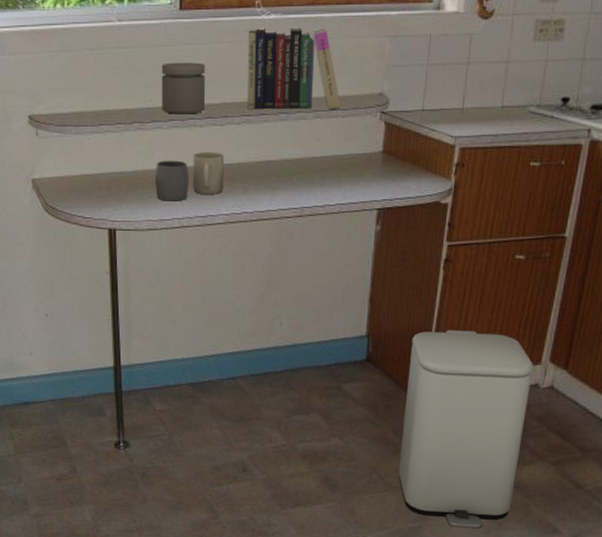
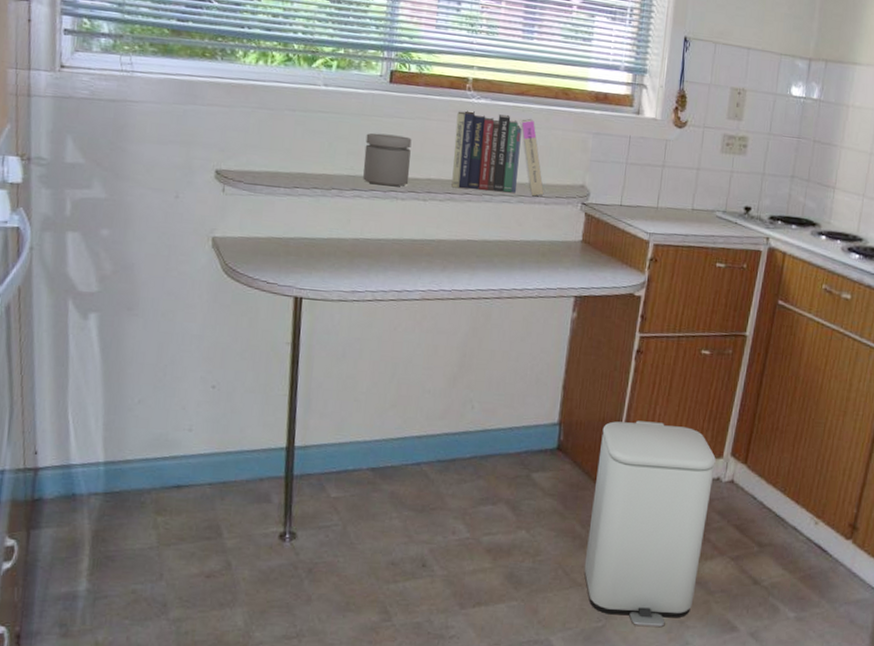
mug: present [154,160,190,201] -> none [349,230,387,274]
mug: present [192,151,225,195] -> none [389,225,425,270]

